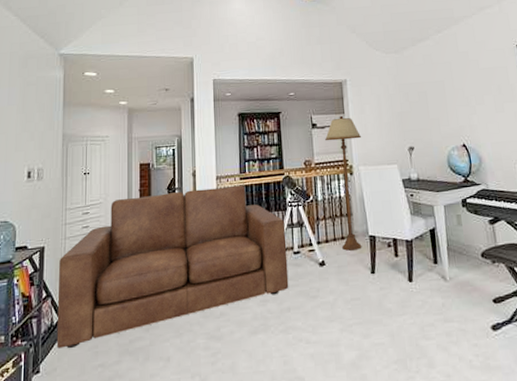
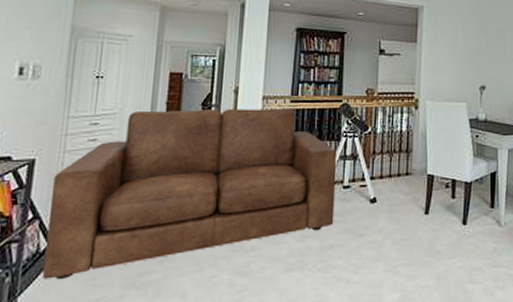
floor lamp: present [324,116,362,251] -> none [391,45,433,189]

